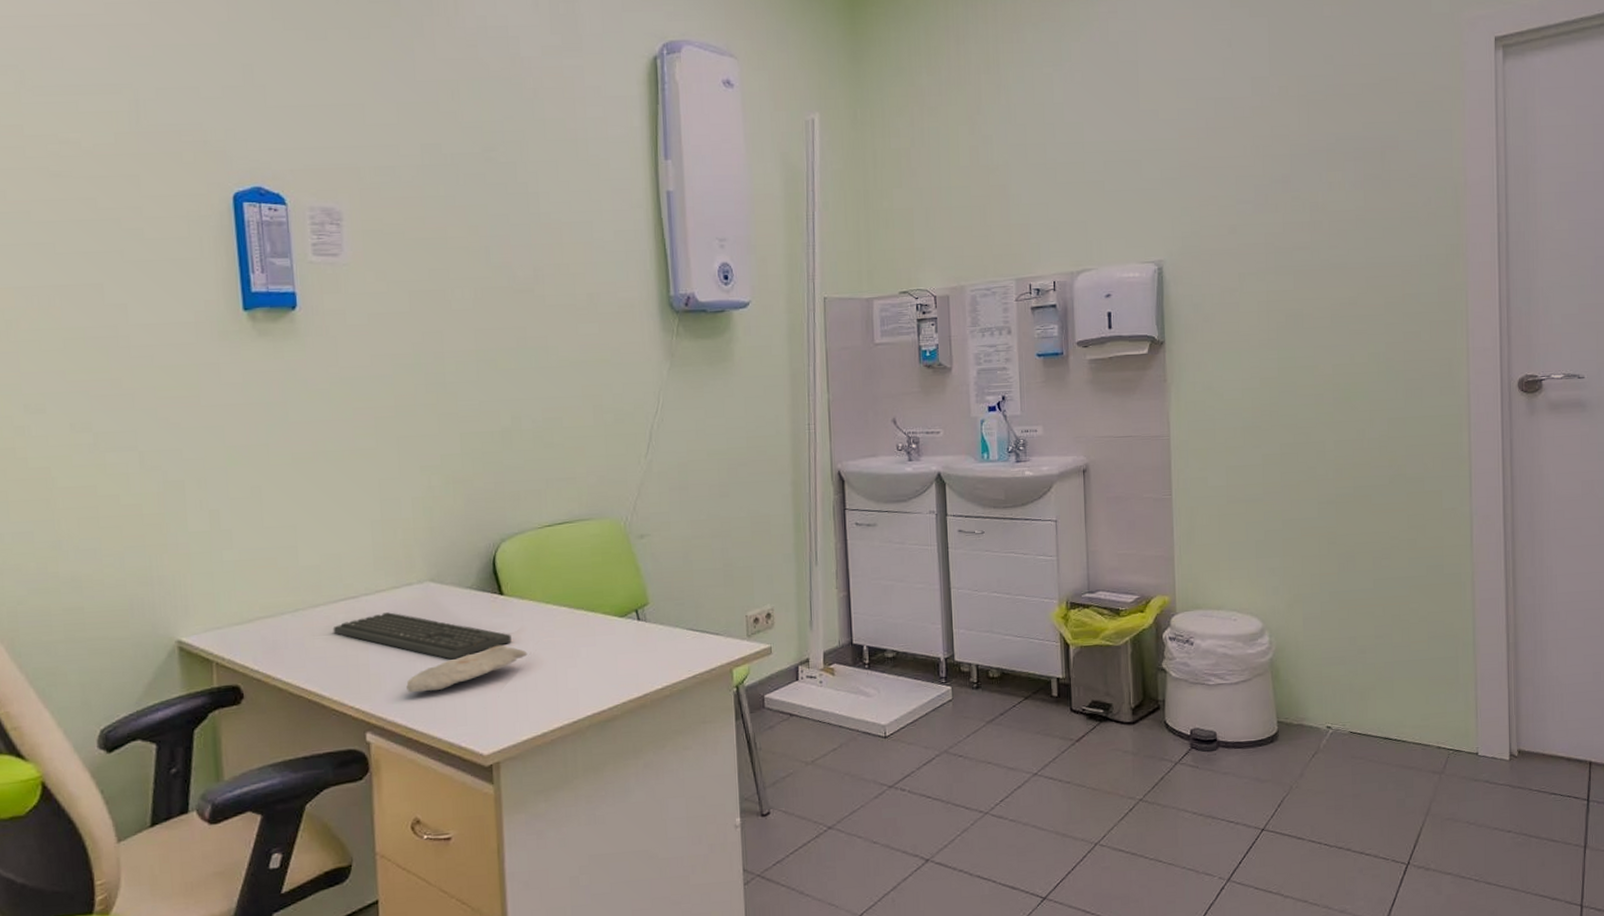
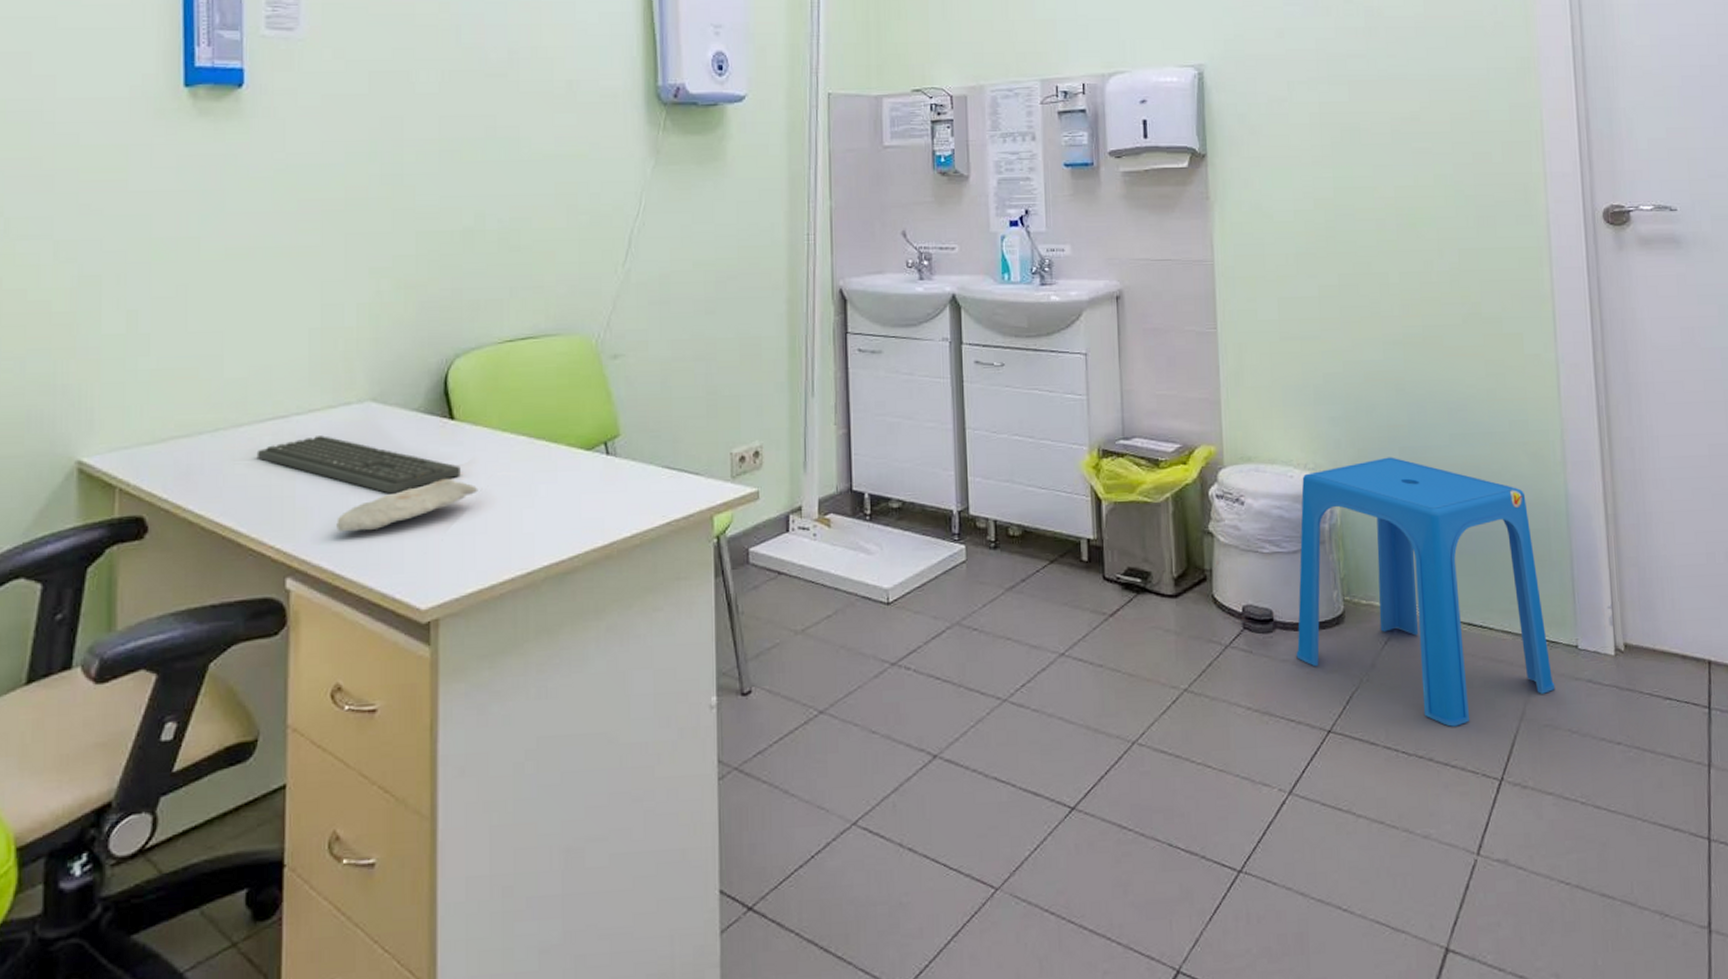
stool: none [1236,600,1457,823] -> present [1296,457,1555,727]

